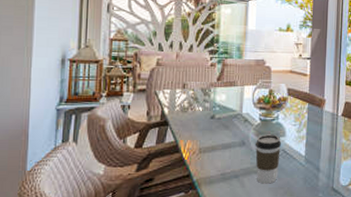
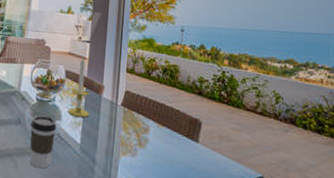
candle: none [292,74,313,131] -> present [68,57,90,118]

